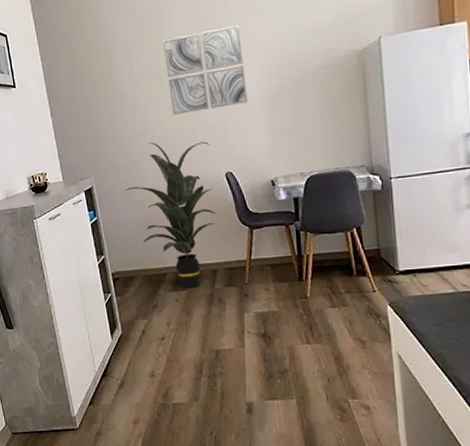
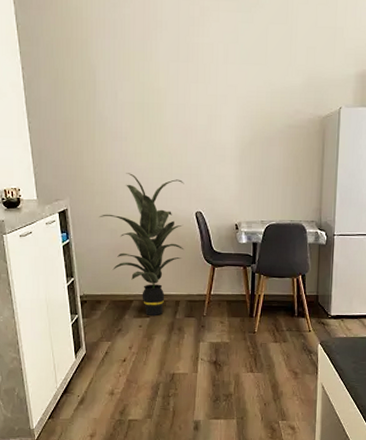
wall art: present [163,25,248,116] -> none [148,71,223,150]

